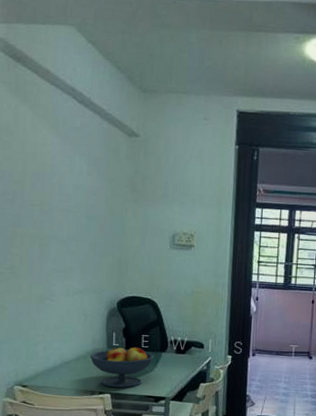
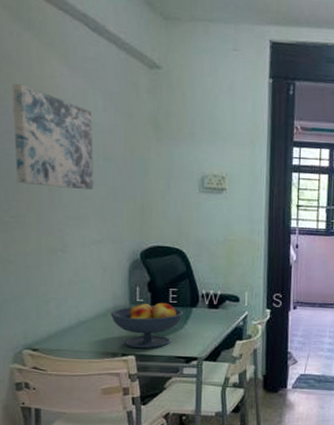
wall art: none [9,150,78,246] -> present [12,83,94,191]

